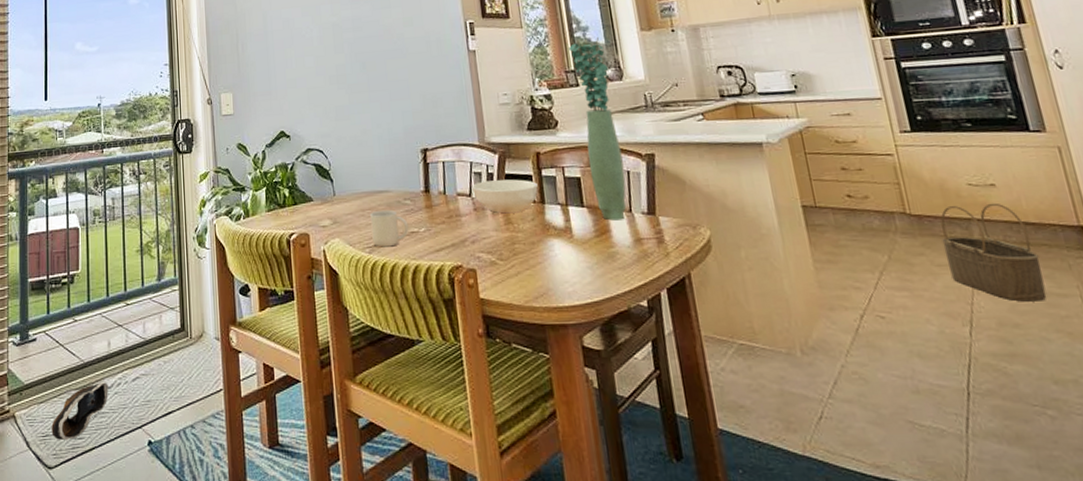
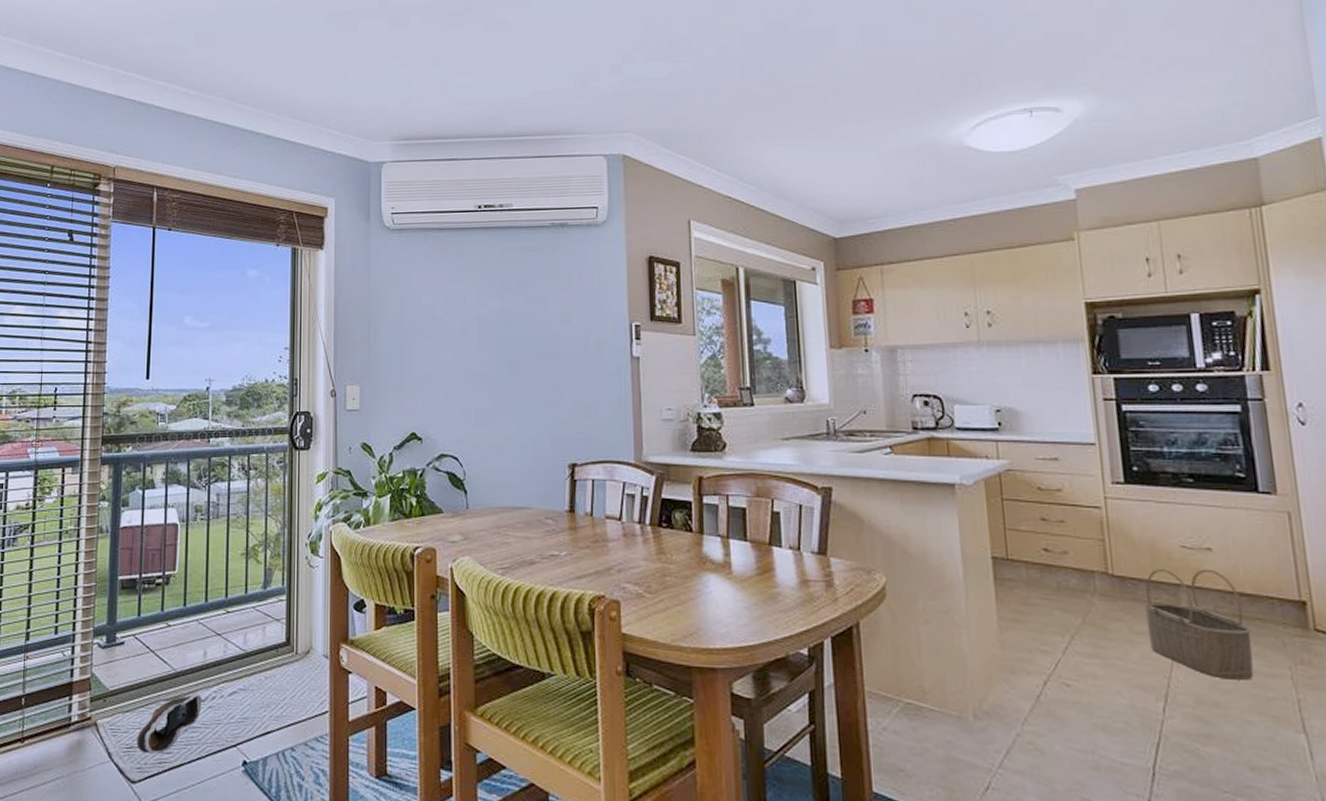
mug: present [370,209,409,248] -> none [505,528,548,570]
bowl: present [471,179,538,214] -> none [622,505,697,542]
vase: present [568,37,627,221] -> none [745,349,797,558]

